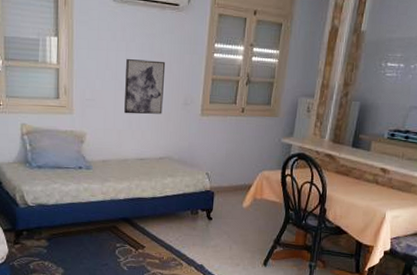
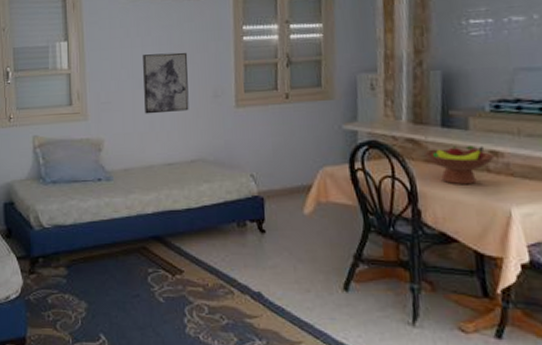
fruit bowl: none [337,162,383,193] -> present [425,145,495,185]

